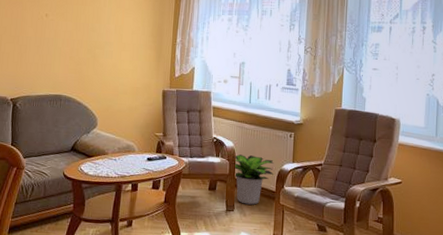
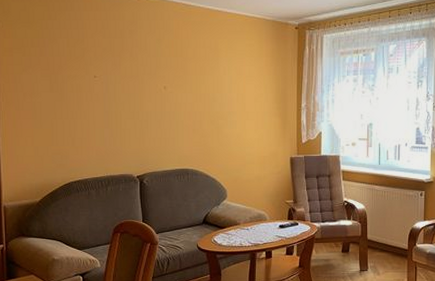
potted plant: present [233,154,274,205] -> none [365,216,406,264]

